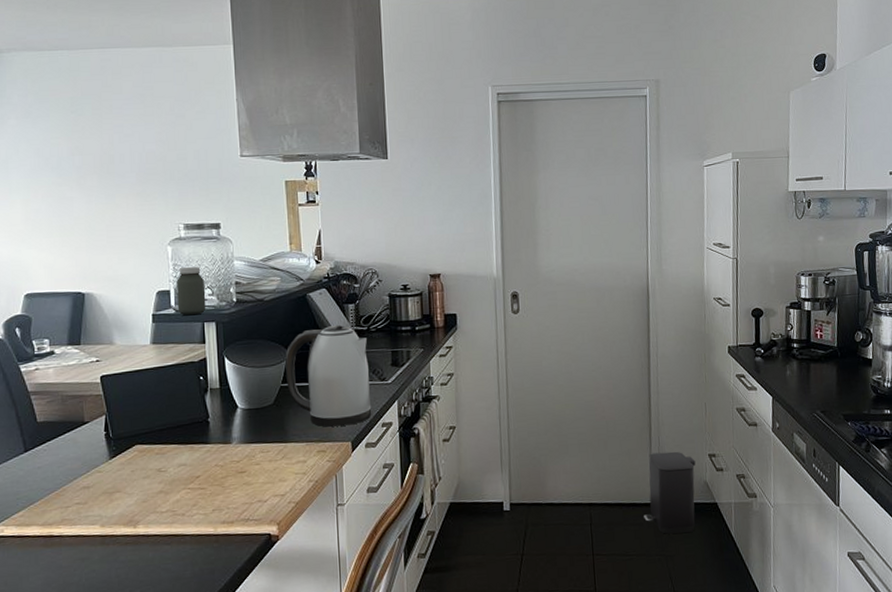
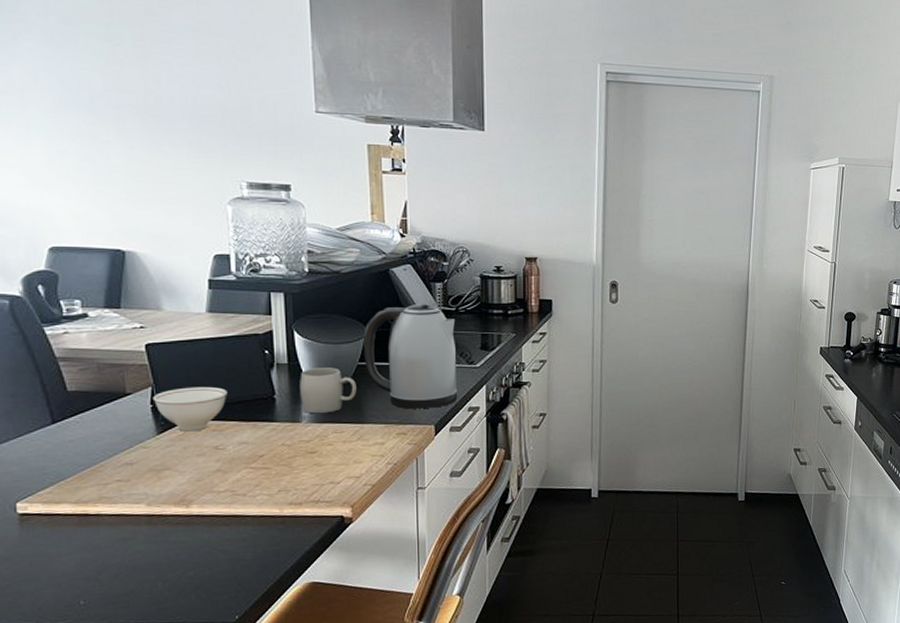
bowl: none [106,412,169,456] -> present [152,386,228,432]
jar: present [176,266,206,316] -> none [238,230,273,284]
mug: none [230,390,280,435] -> present [300,367,357,414]
pedal bin: present [644,451,696,534] -> none [729,445,781,522]

